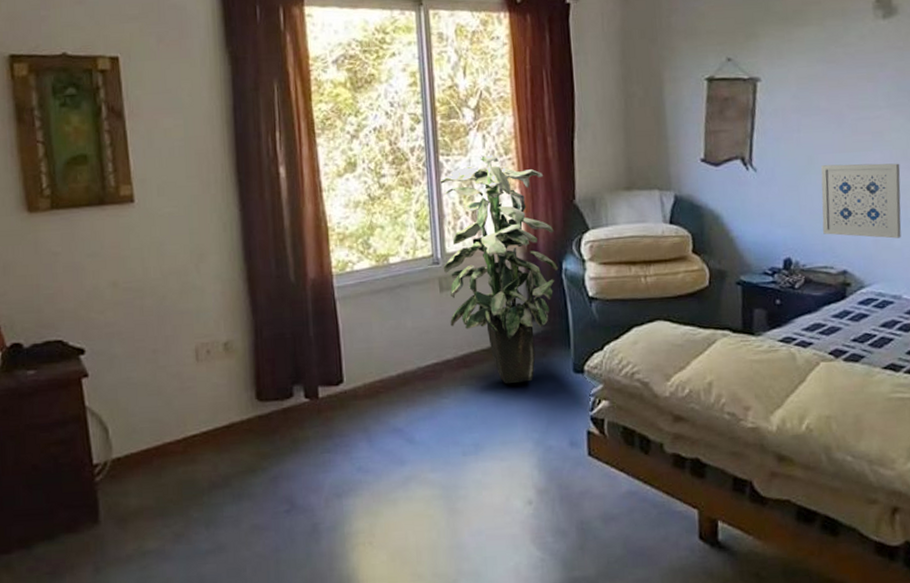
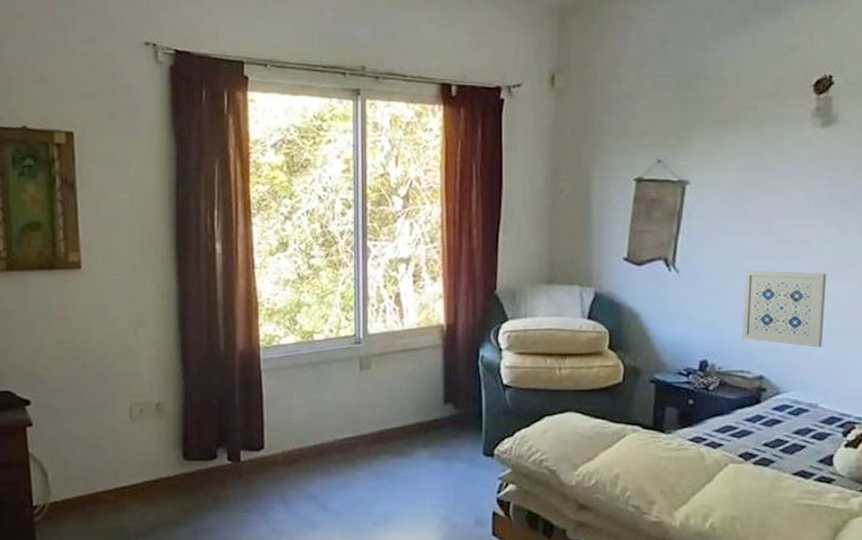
indoor plant: present [440,155,558,384] -> none [364,242,475,462]

